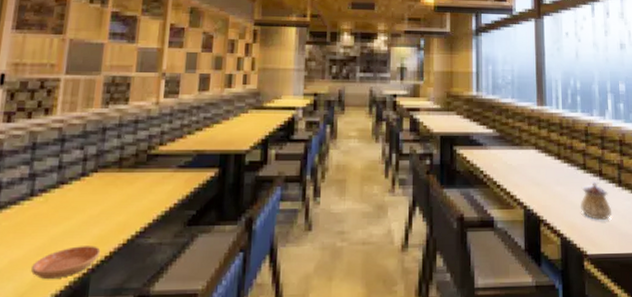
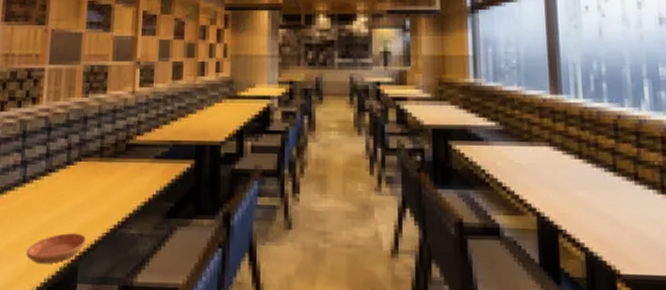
teapot: present [581,180,612,220] -> none [610,185,654,234]

